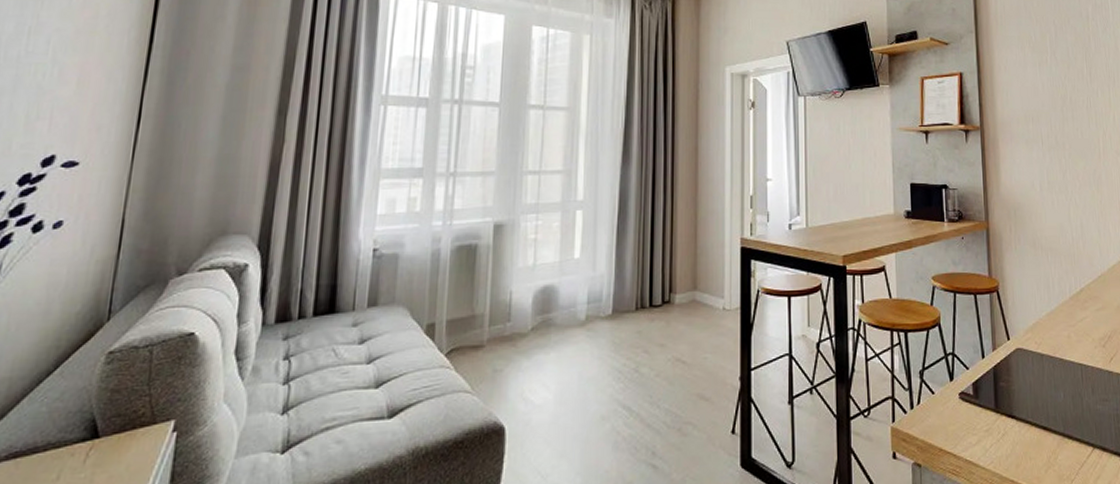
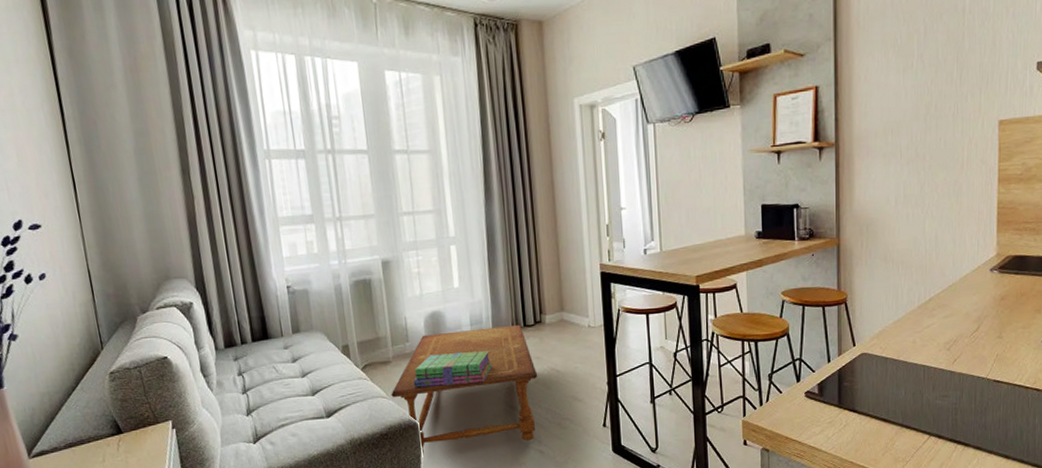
coffee table: none [477,304,660,471] -> present [391,324,538,455]
stack of books: none [507,335,608,380] -> present [413,351,493,388]

